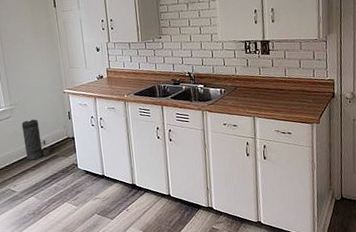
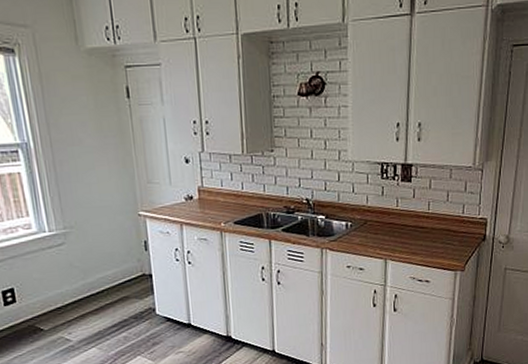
canister: present [21,119,51,161] -> none [79,247,120,302]

